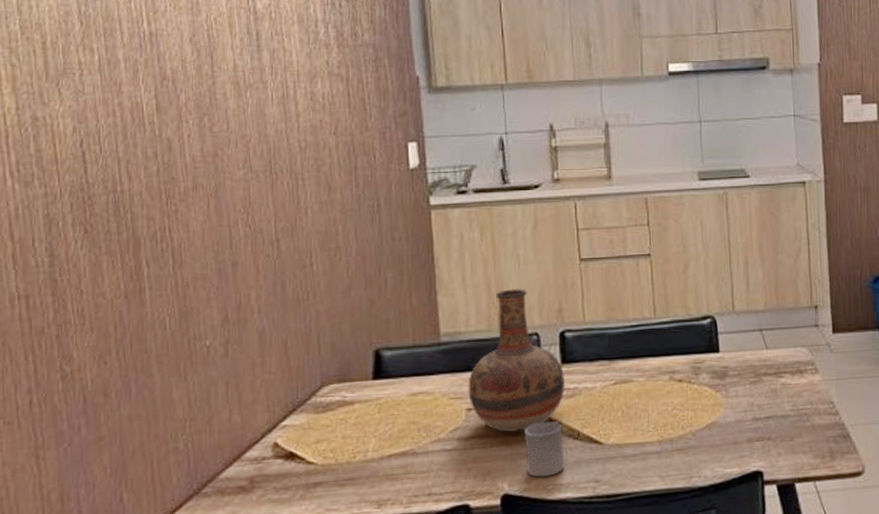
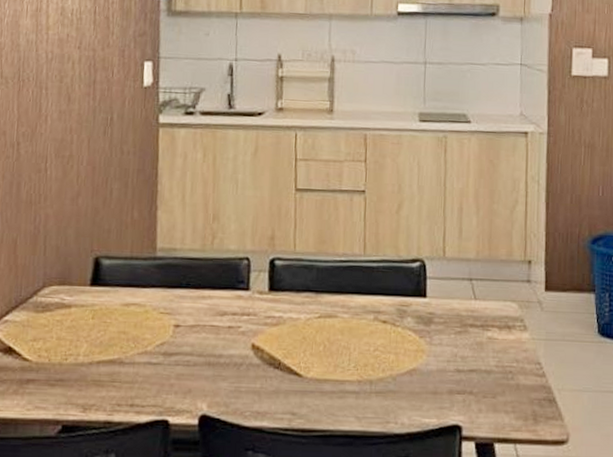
vase: present [468,289,565,433] -> none [177,212,271,354]
cup: present [525,421,565,478] -> none [226,346,264,403]

